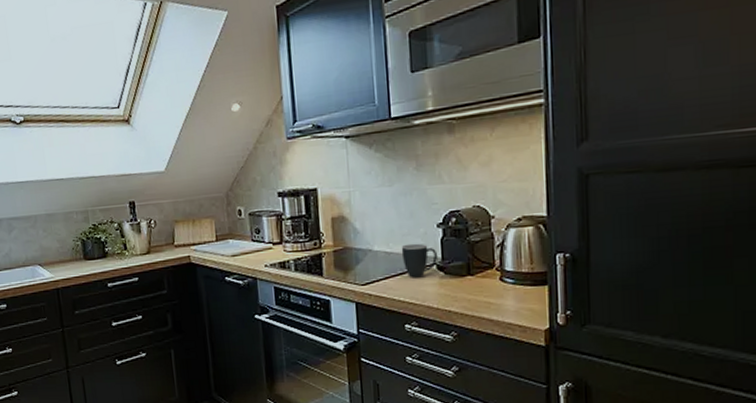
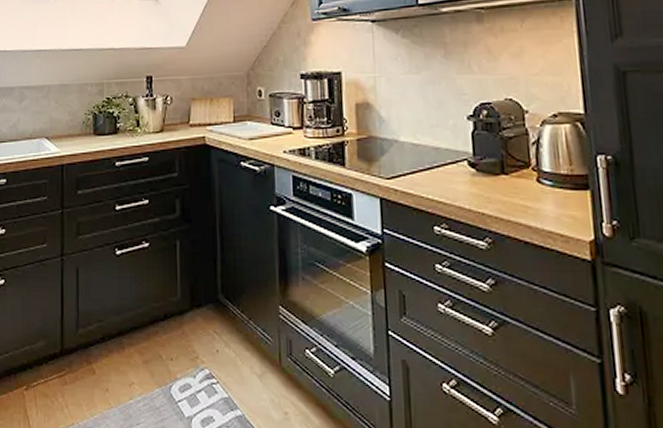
mug: present [401,243,437,278] -> none [429,135,468,174]

